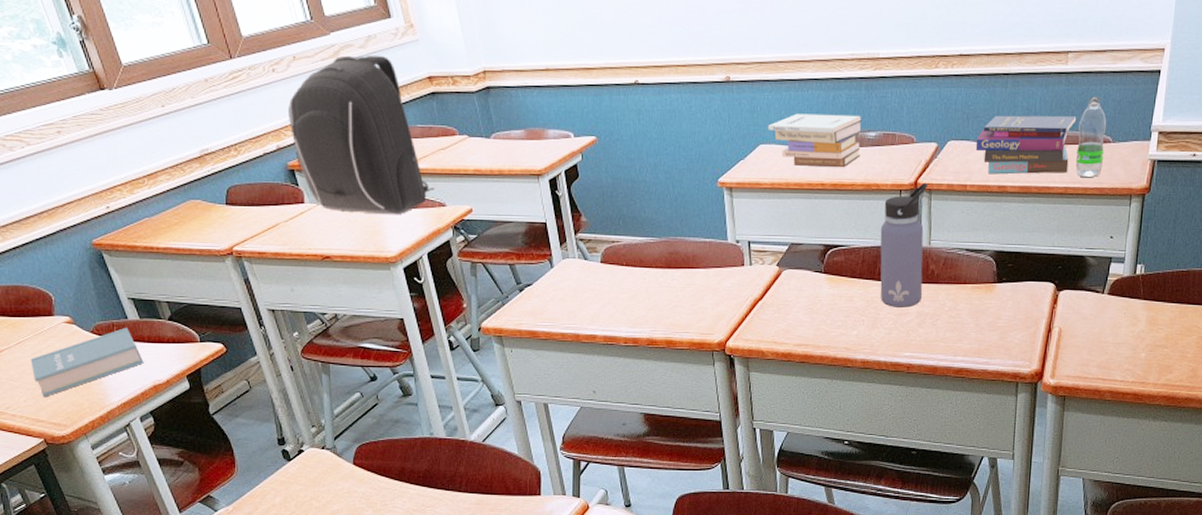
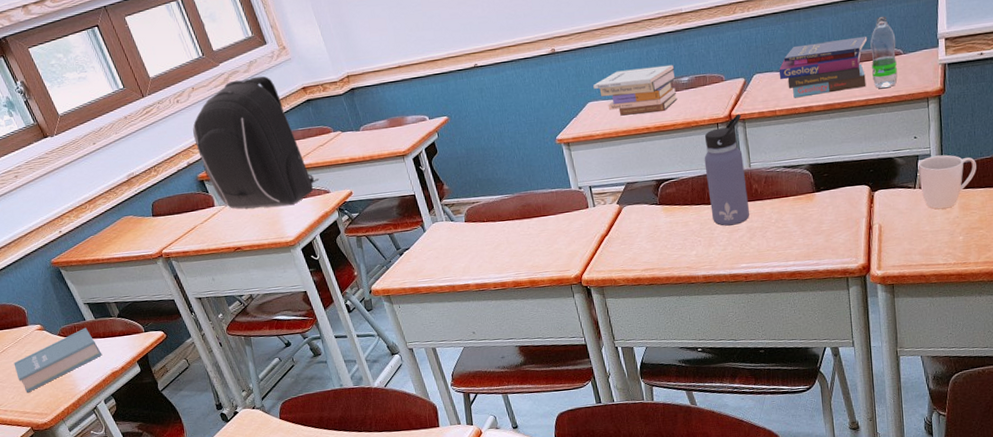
mug: none [1108,260,1171,320] -> present [918,154,977,210]

